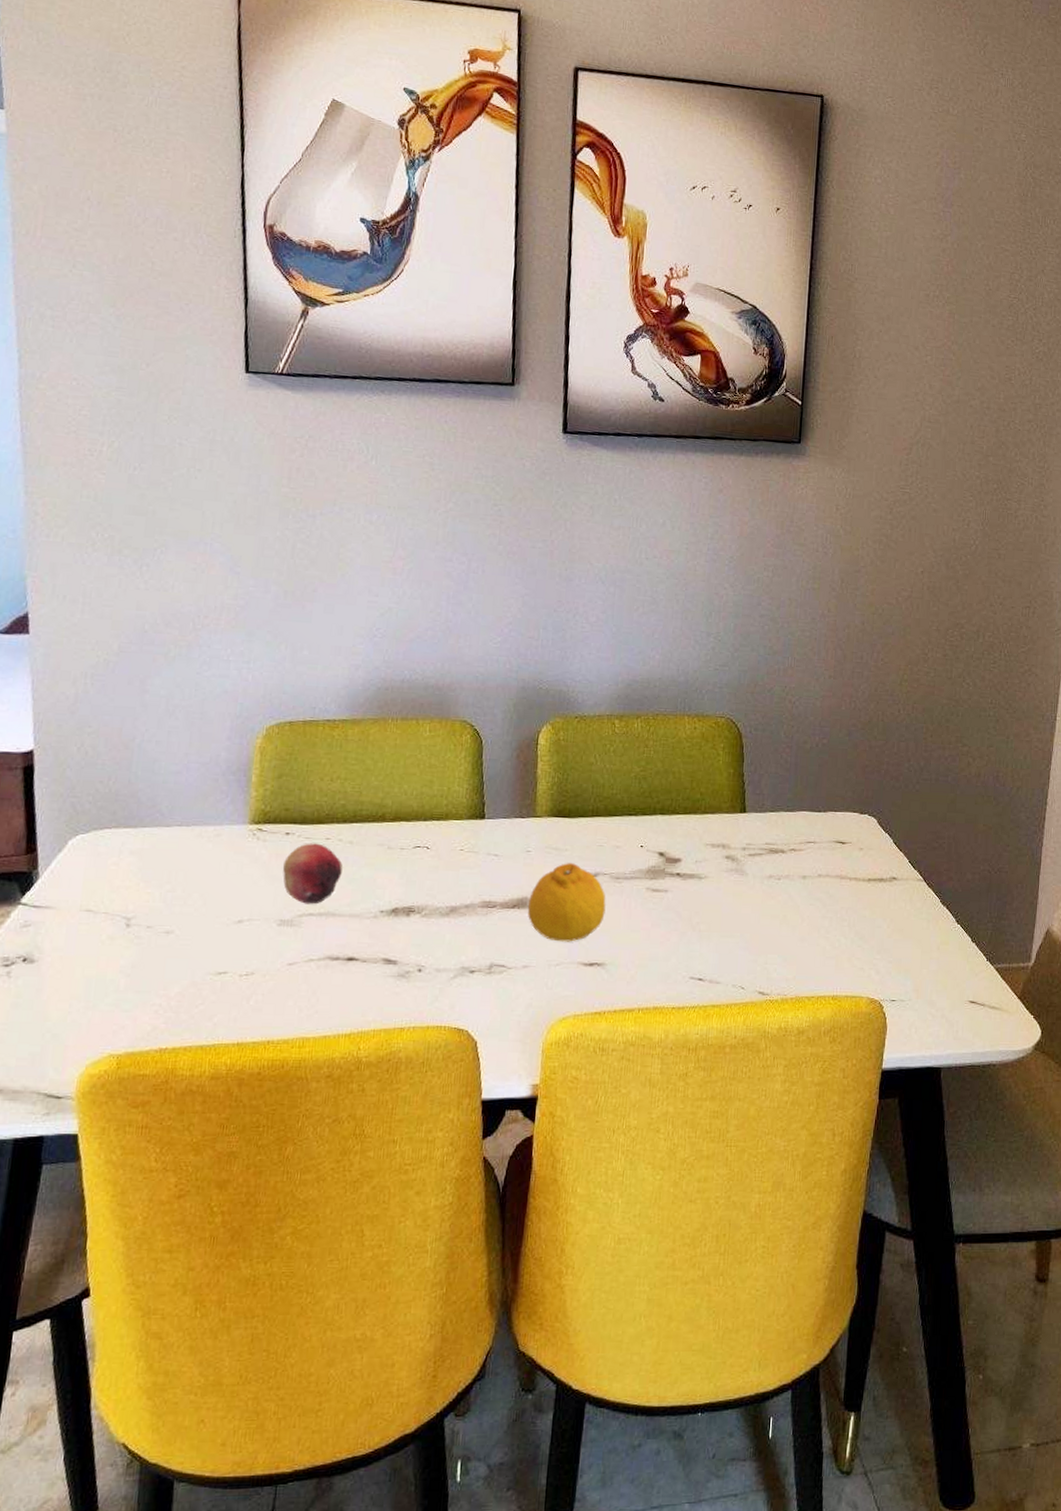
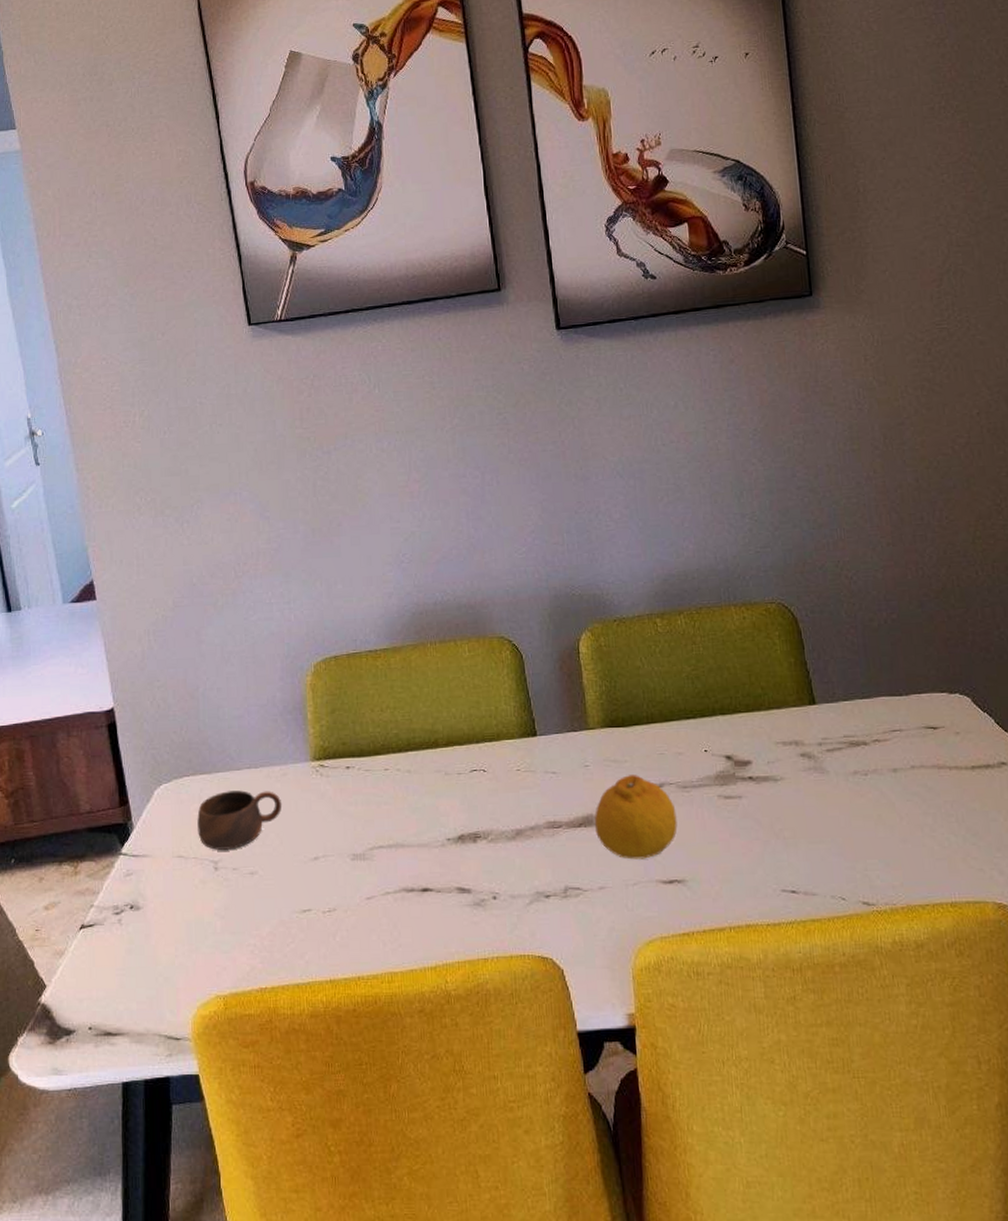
cup: none [112,847,212,907] -> present [197,790,283,850]
fruit: present [283,843,343,904] -> none [348,775,405,837]

